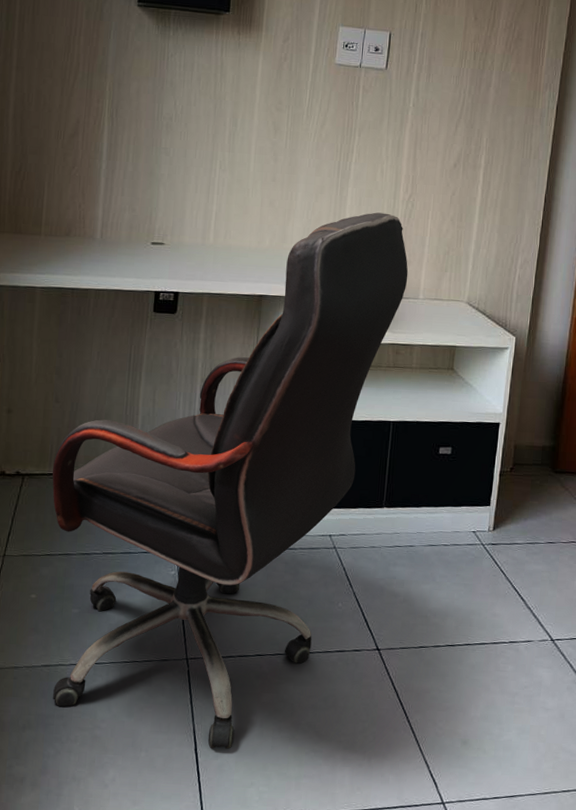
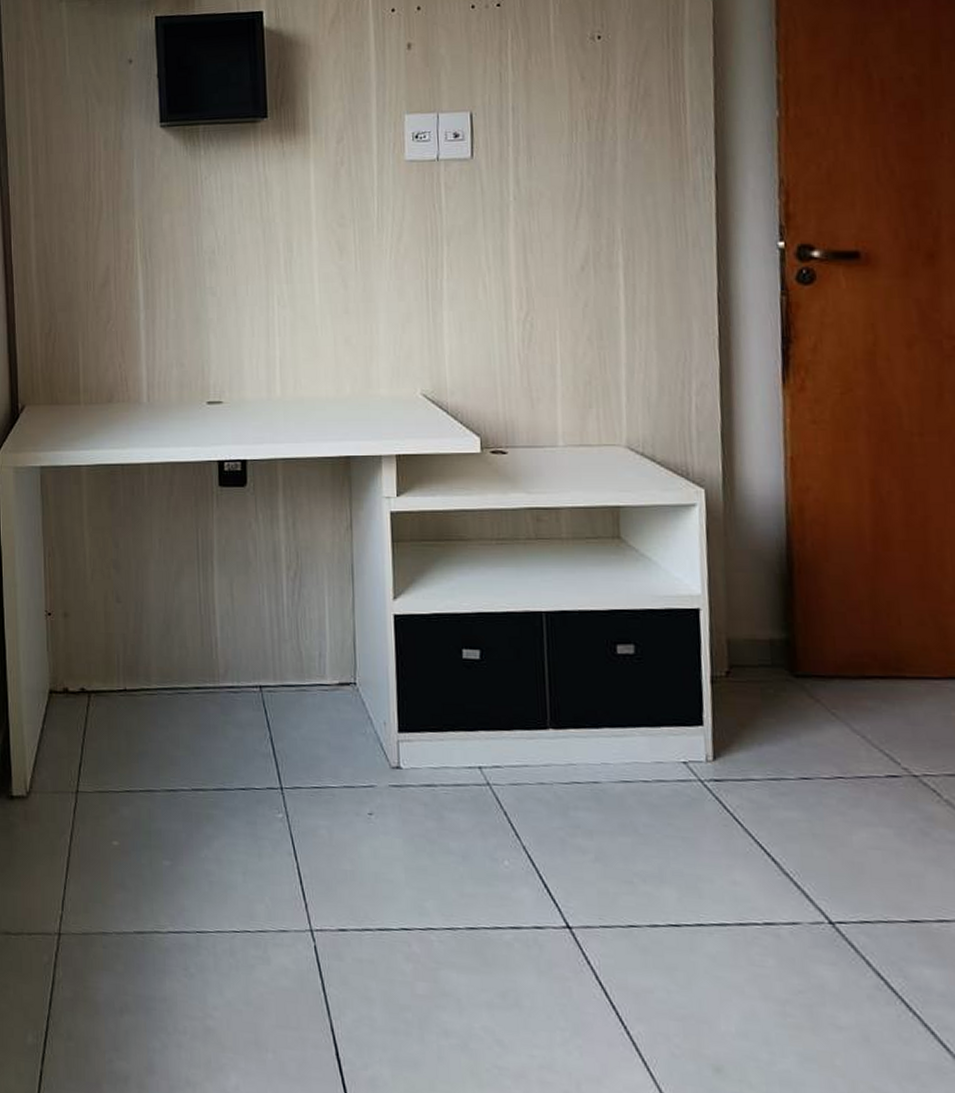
office chair: present [52,212,408,749] -> none [121,339,539,1057]

